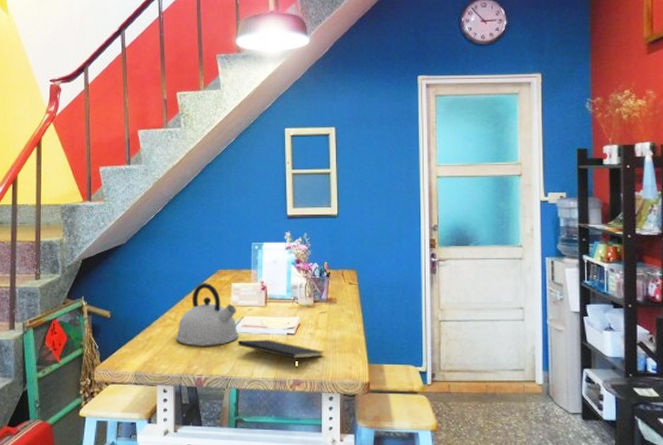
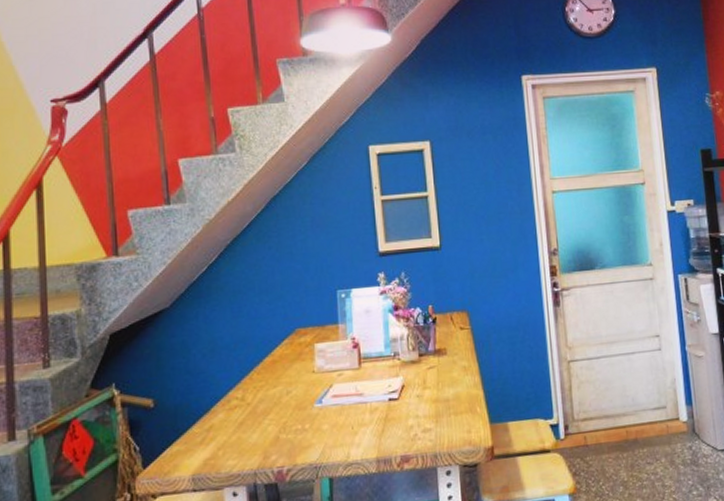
kettle: present [176,283,239,346] -> none [245,347,328,431]
notepad: present [237,339,324,370] -> none [327,409,436,443]

